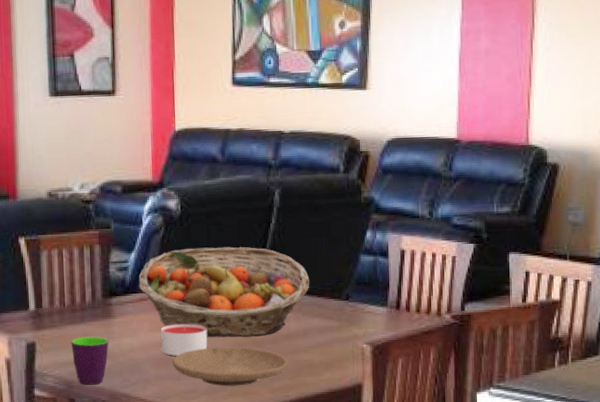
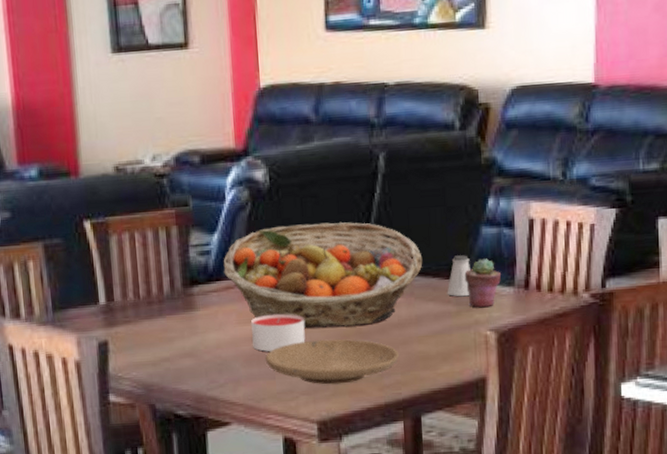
mug: present [71,336,109,385] -> none [148,332,192,388]
saltshaker: none [330,278,350,314] -> present [447,255,470,297]
potted succulent: none [345,282,377,324] -> present [464,258,502,308]

